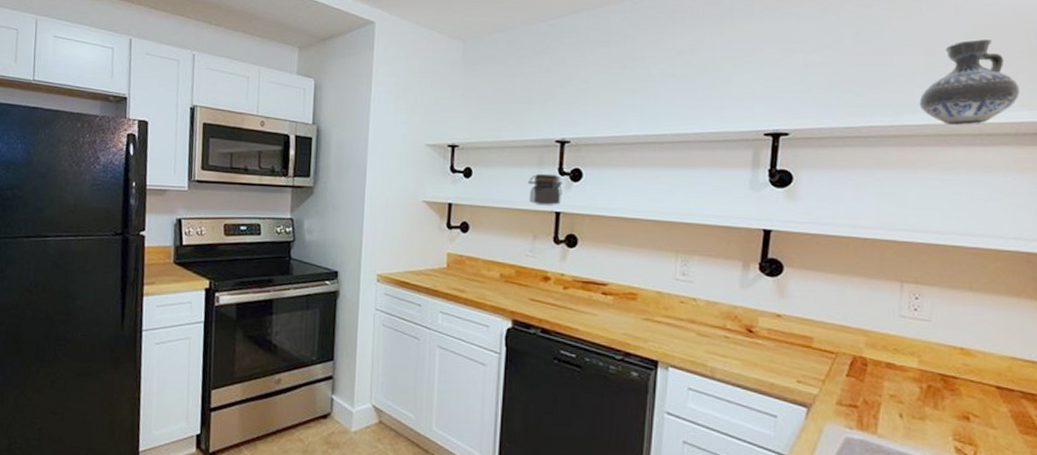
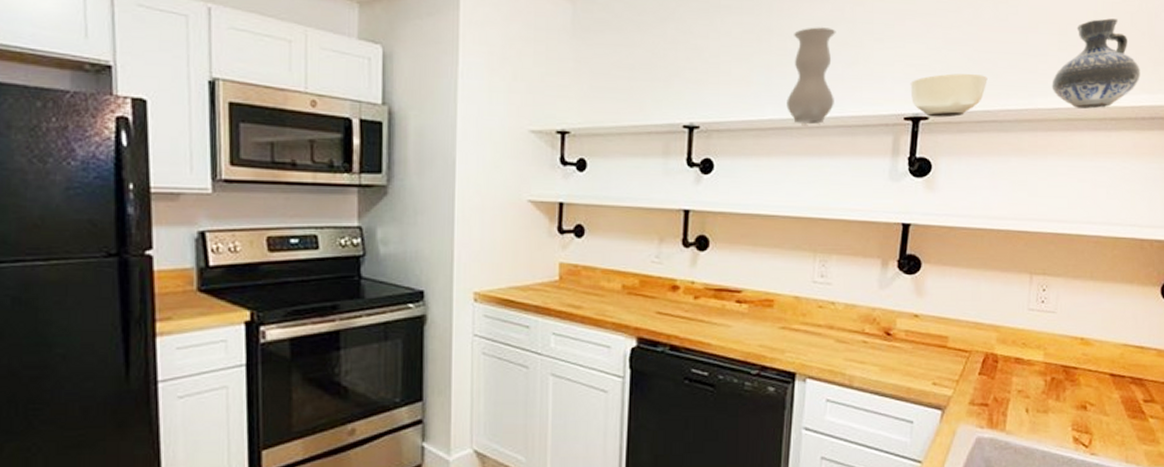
jar: present [527,173,563,206] -> none [651,165,692,203]
vase: none [650,55,697,140] -> present [786,27,836,125]
bowl: none [770,93,850,134] -> present [910,73,988,118]

